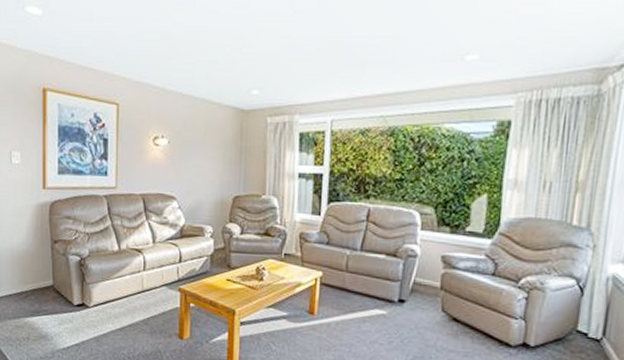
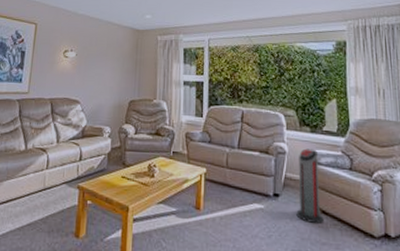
air purifier: none [423,251,456,331] -> present [296,148,324,224]

